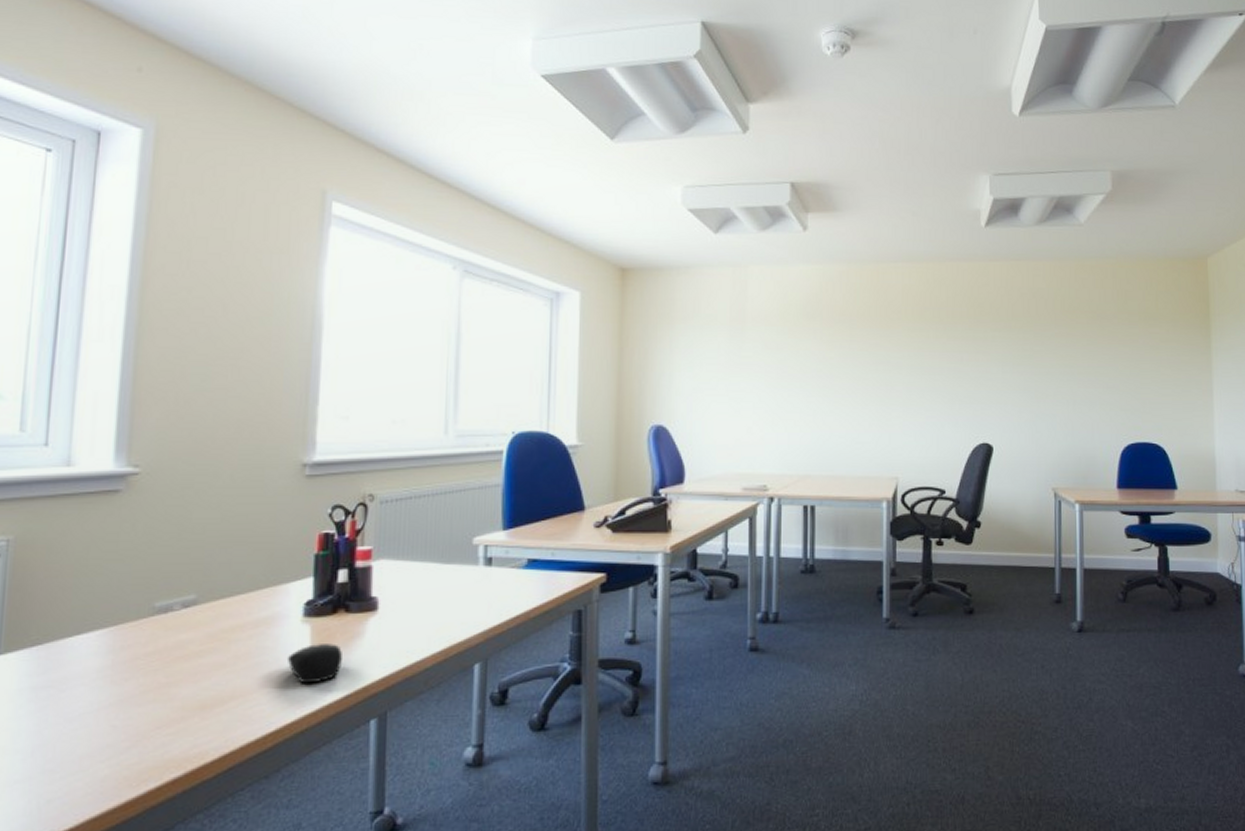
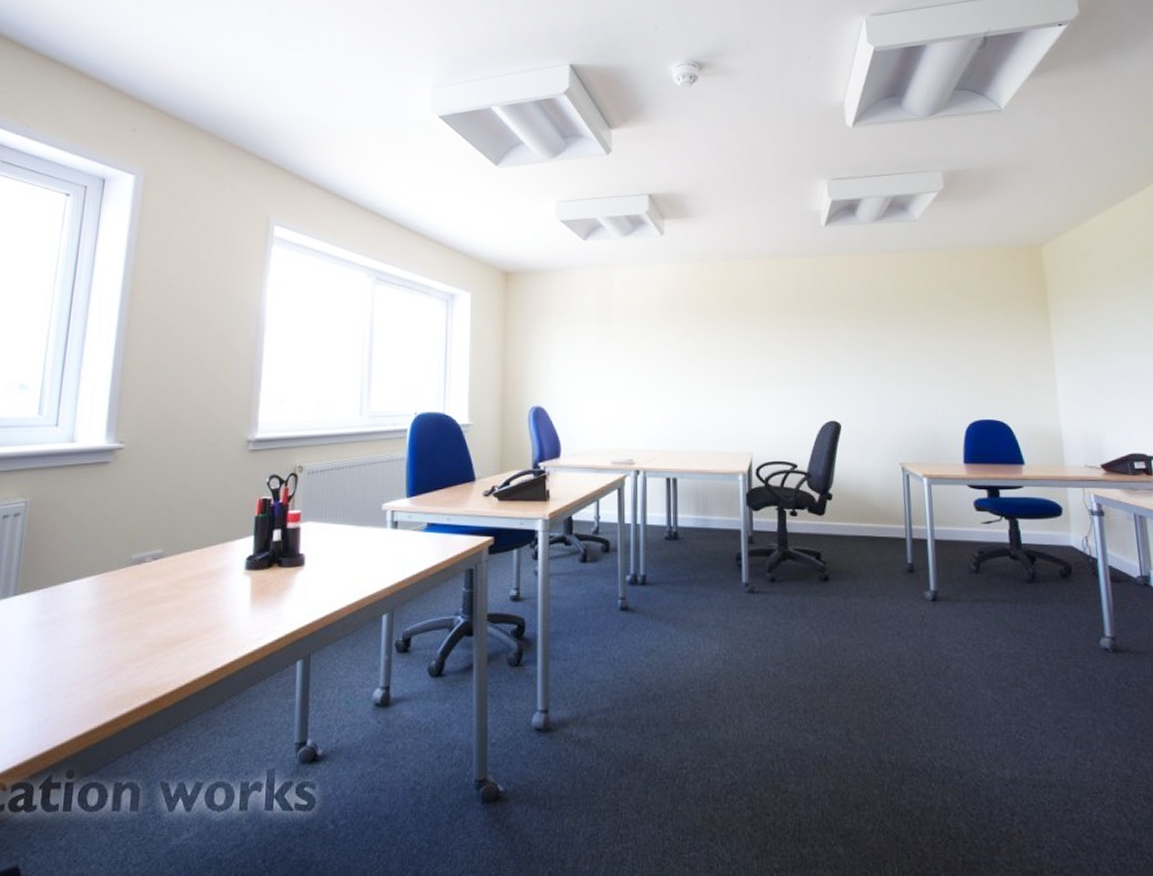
computer mouse: present [286,644,342,684] -> none [231,593,275,628]

